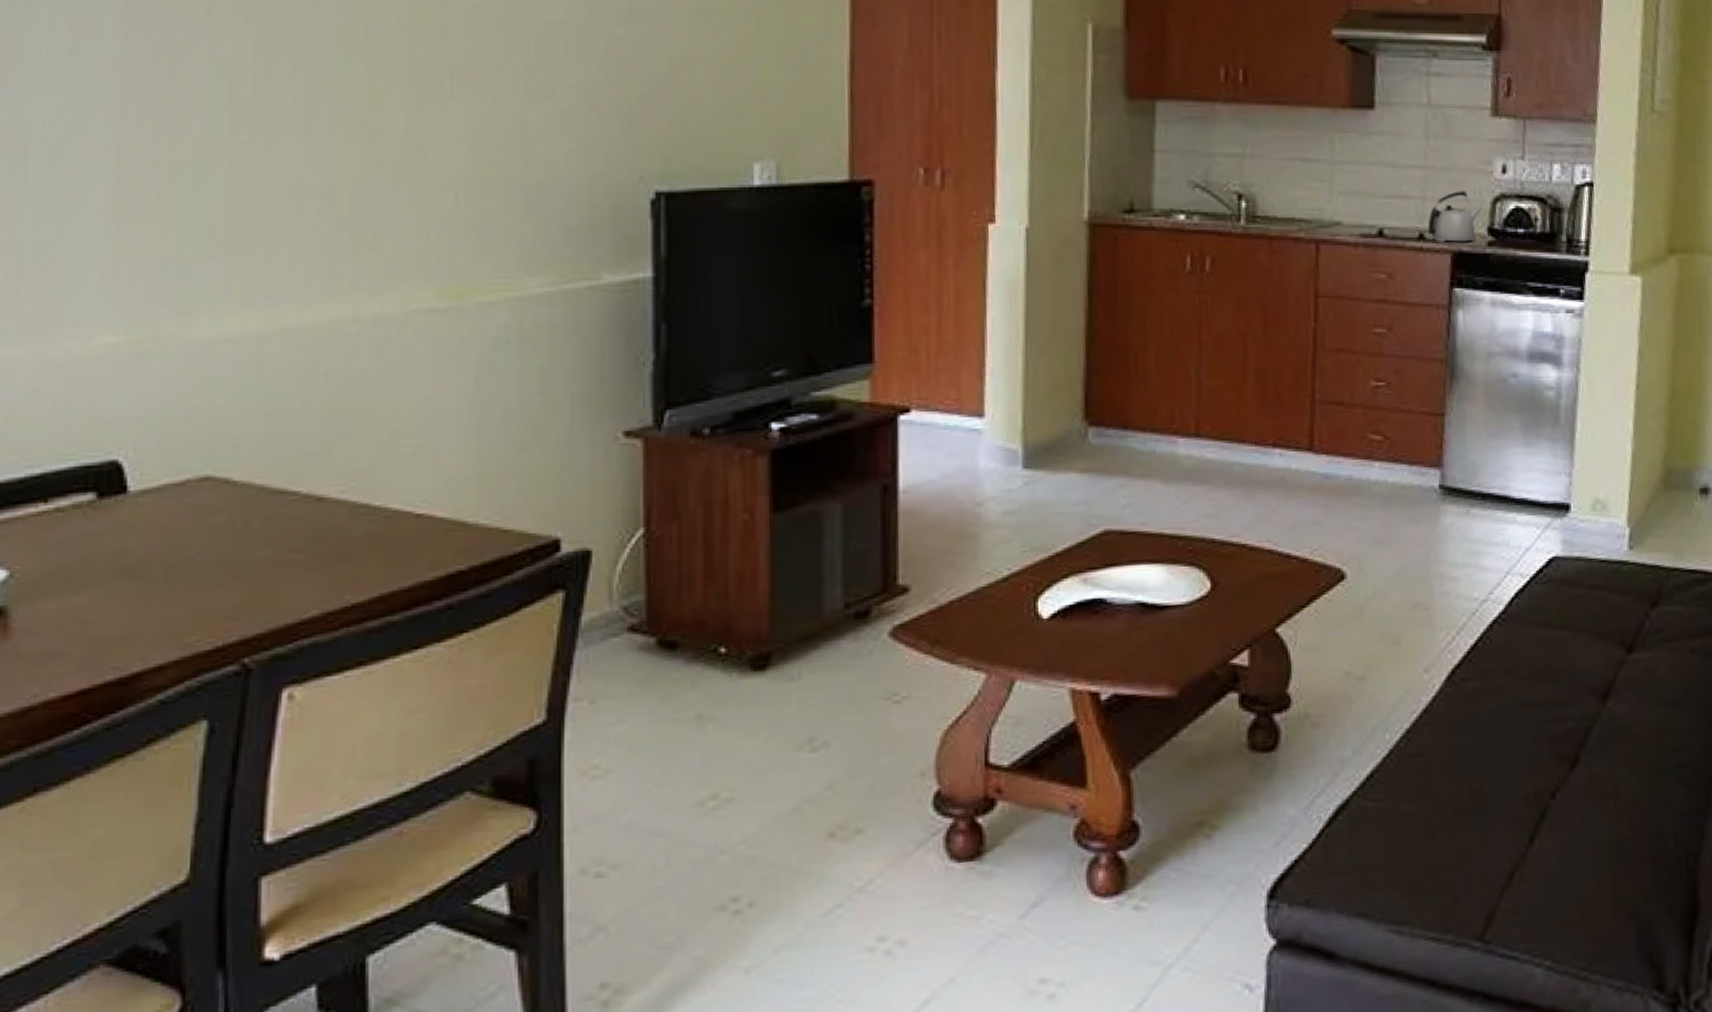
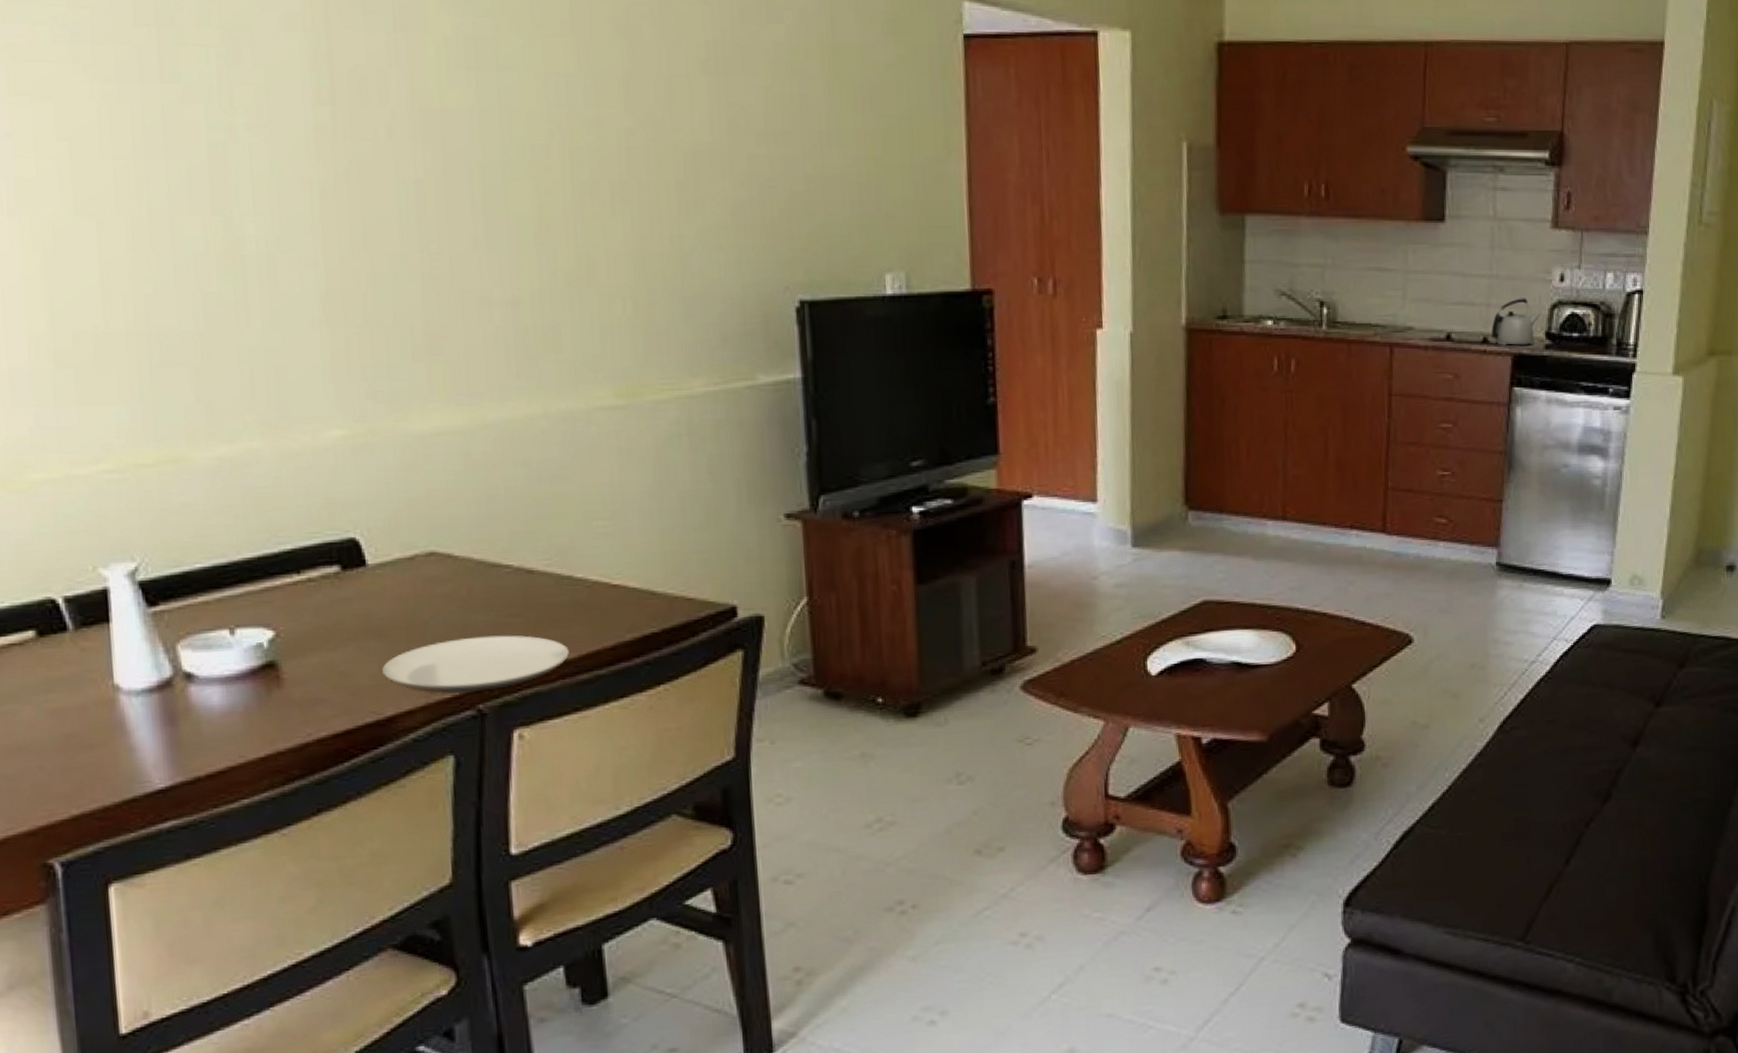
plate: none [132,574,358,645] -> present [382,635,569,694]

